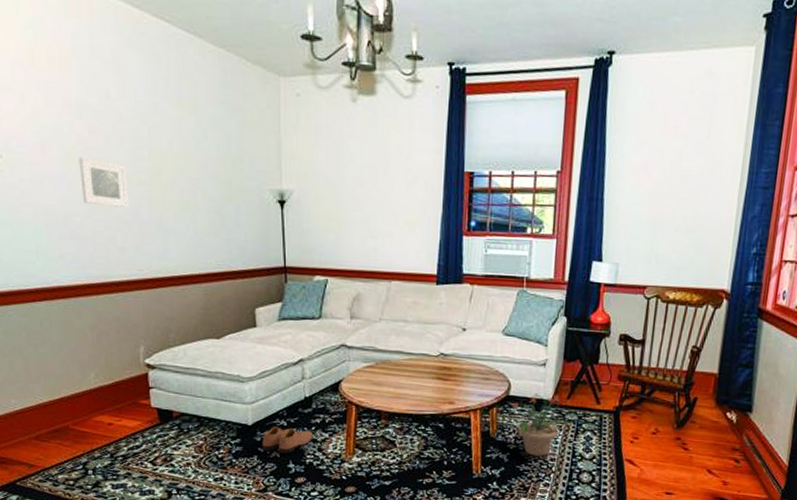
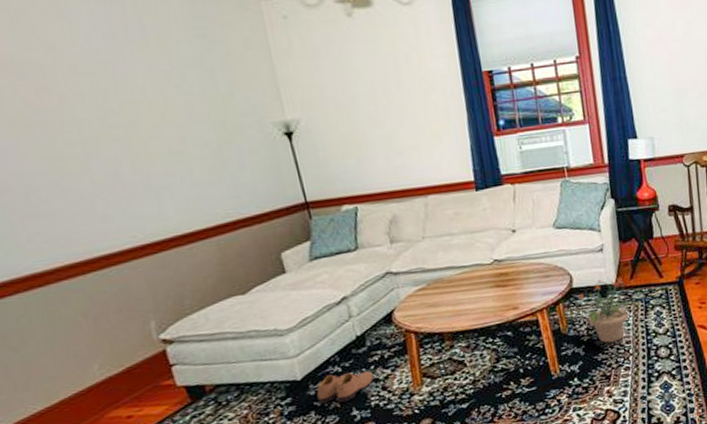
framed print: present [78,156,130,209] -> none [29,121,106,174]

